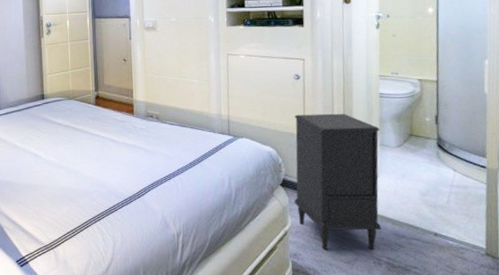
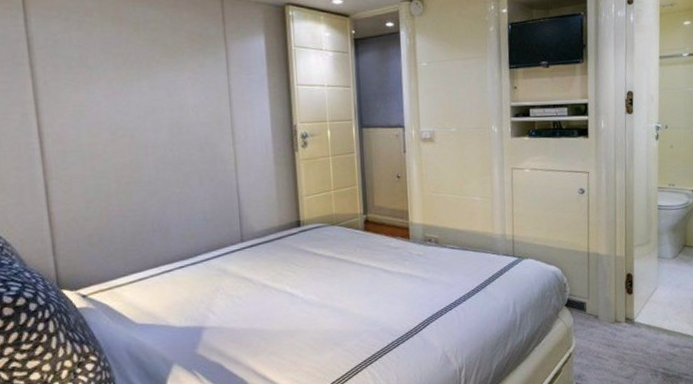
nightstand: present [294,113,381,250] -> none [578,227,658,368]

